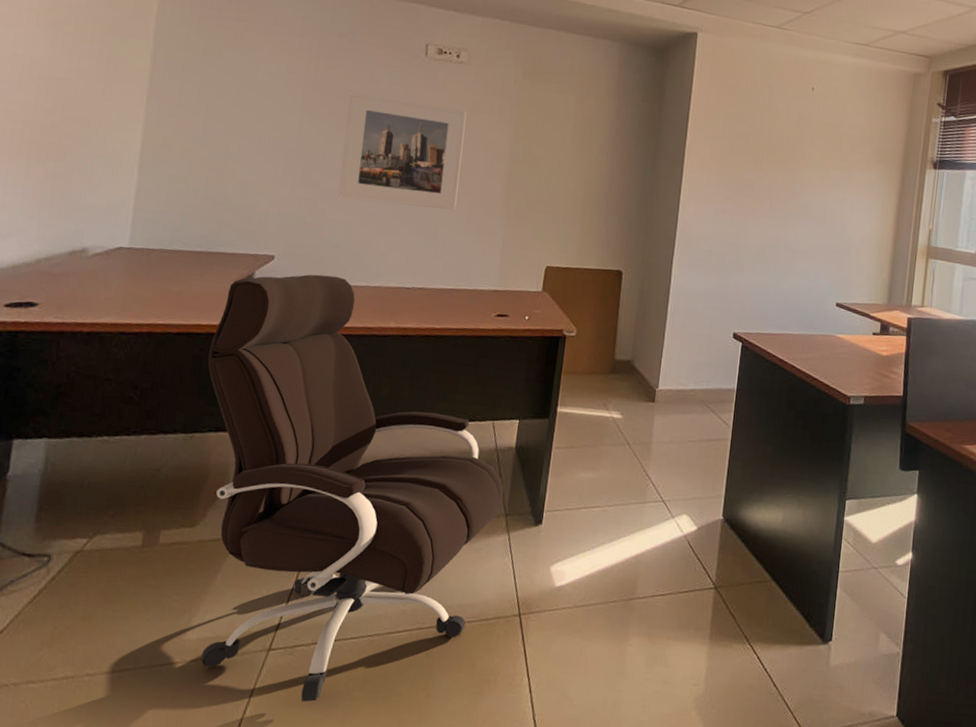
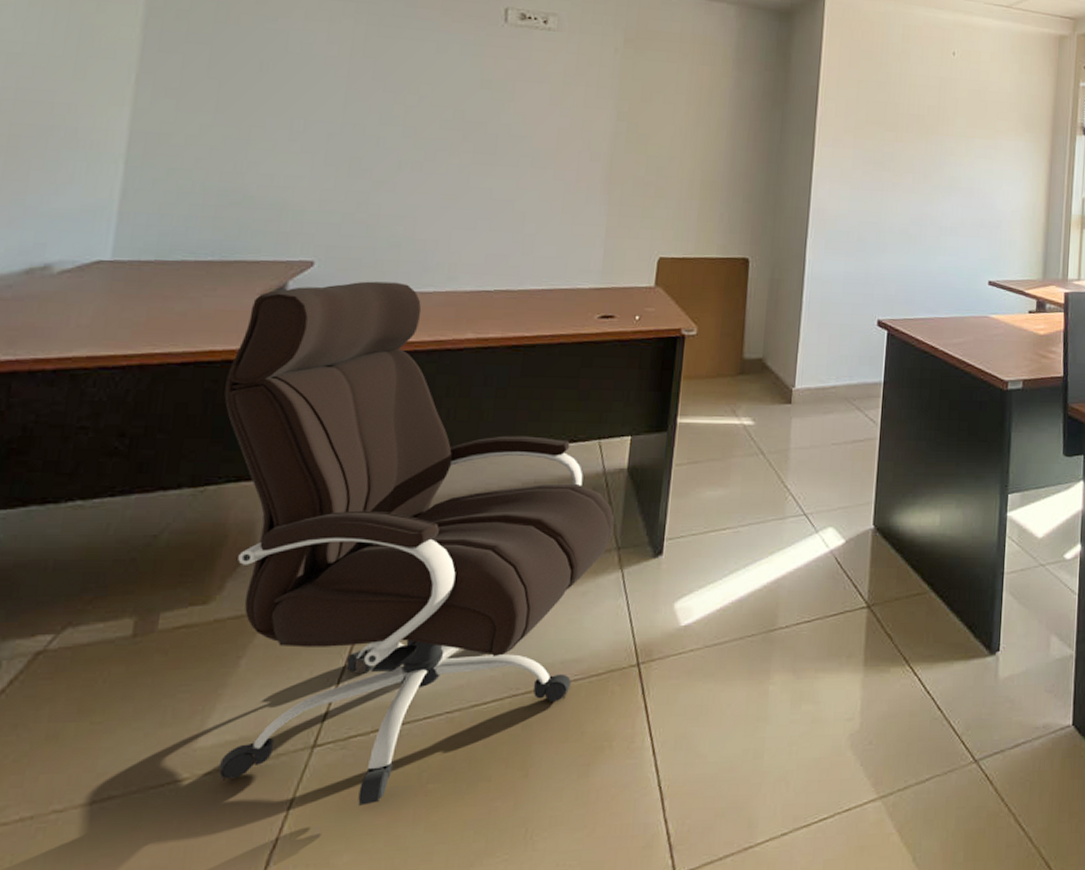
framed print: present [337,91,467,210] -> none [396,63,558,198]

